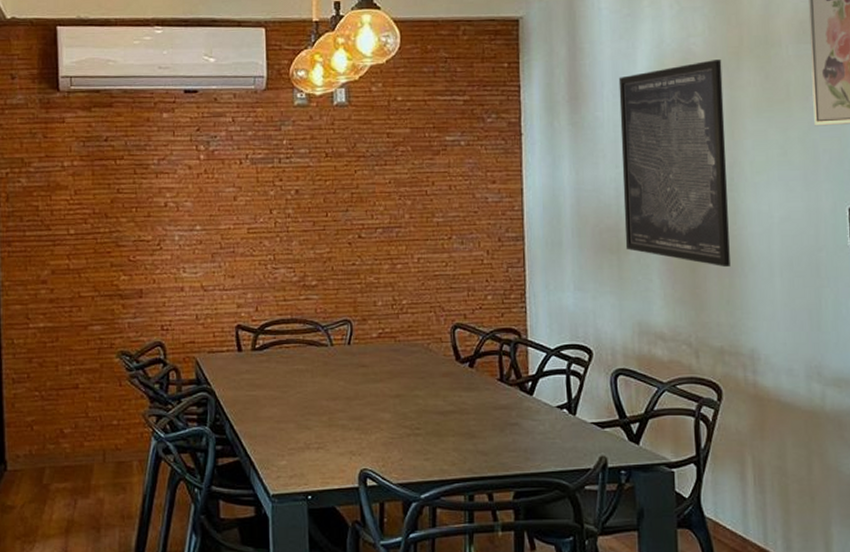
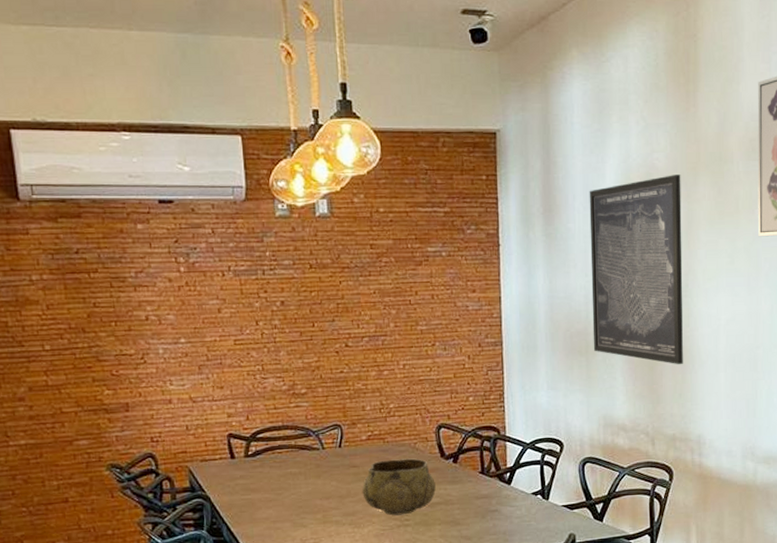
decorative bowl: none [371,360,450,423] -> present [362,458,436,516]

